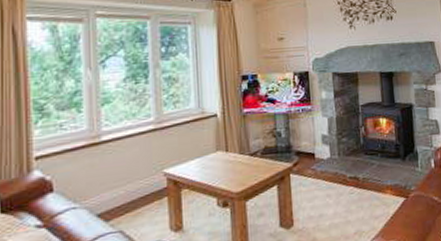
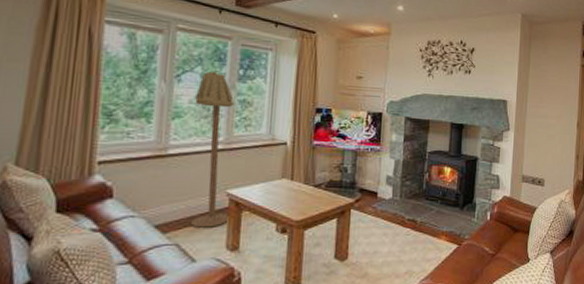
floor lamp: none [120,52,169,212] -> present [191,70,235,228]

